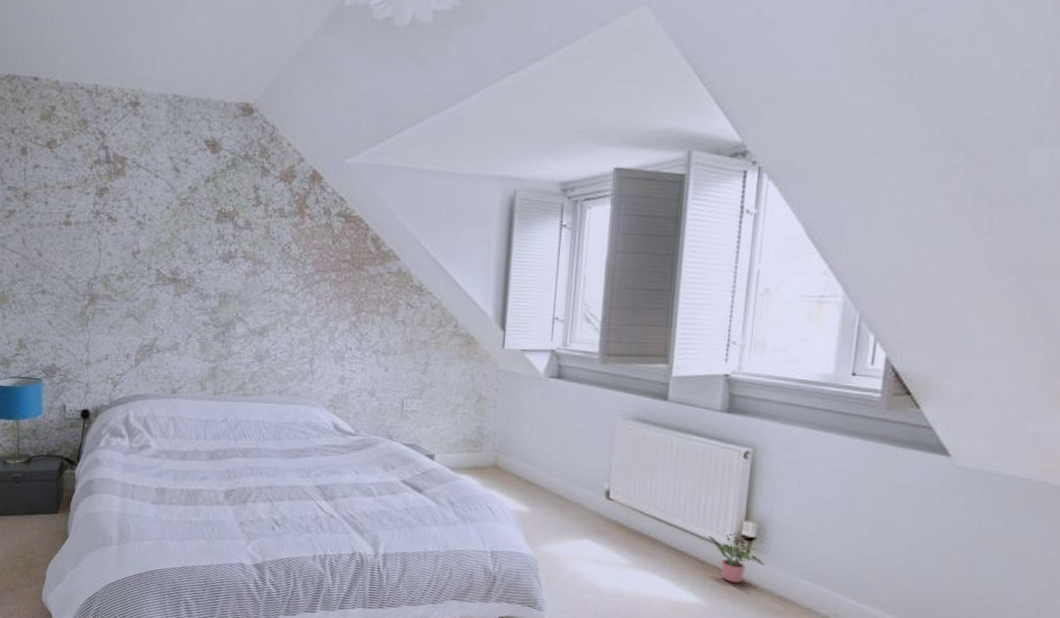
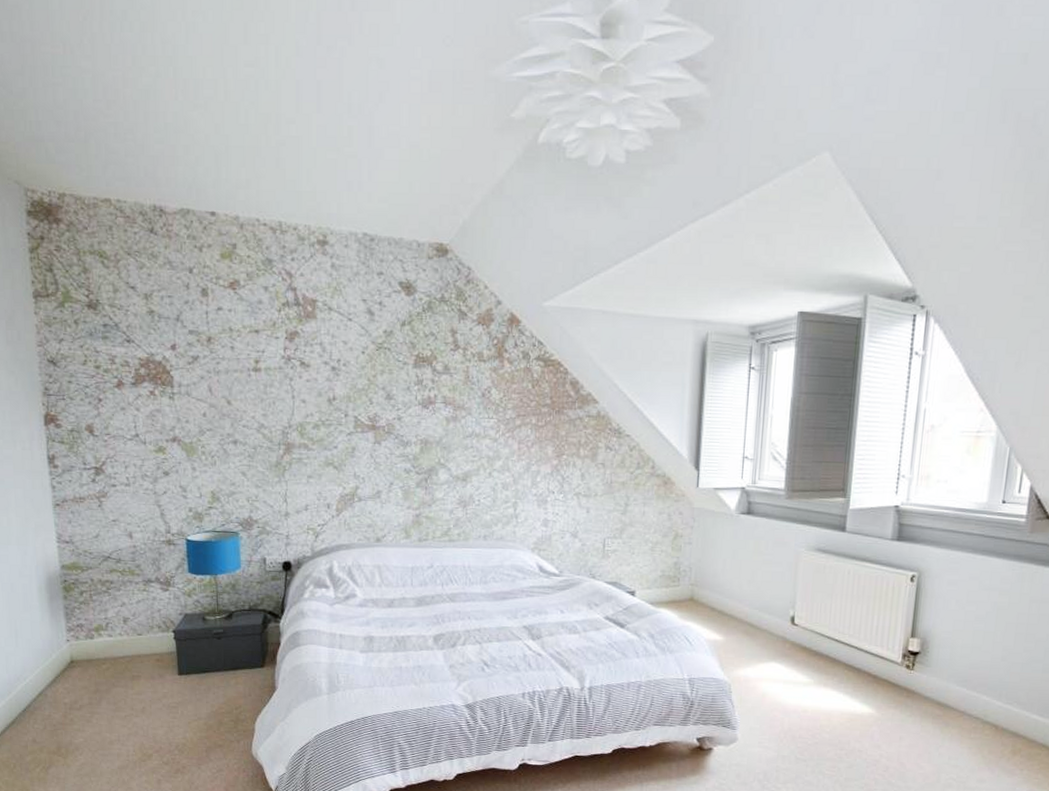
potted plant: present [708,530,766,583] -> none [880,646,928,693]

